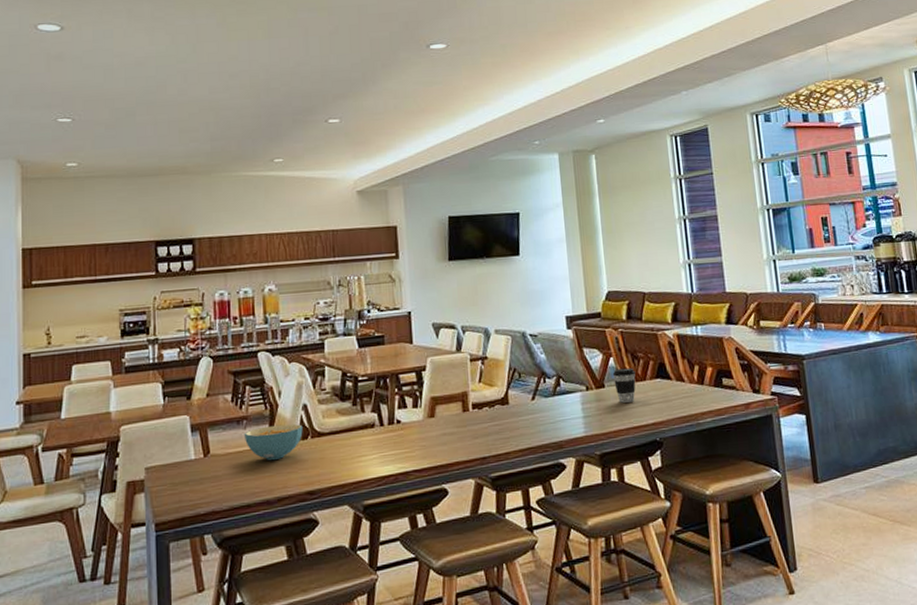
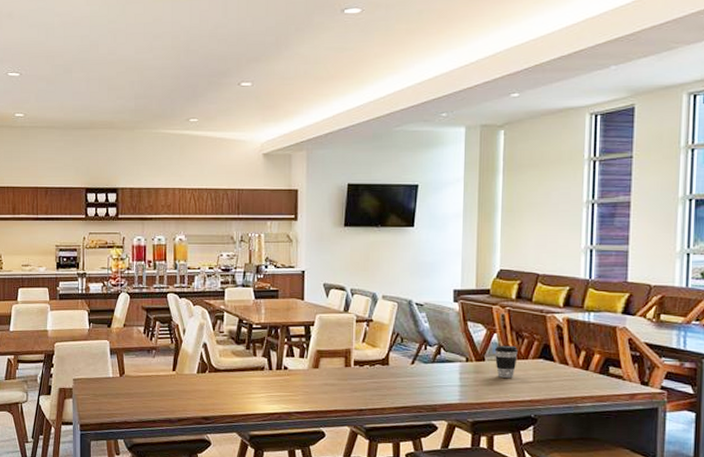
cereal bowl: present [243,423,303,460] -> none [152,357,202,386]

